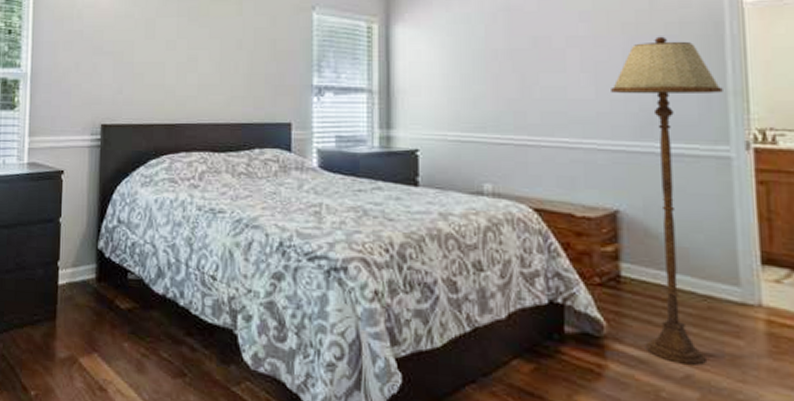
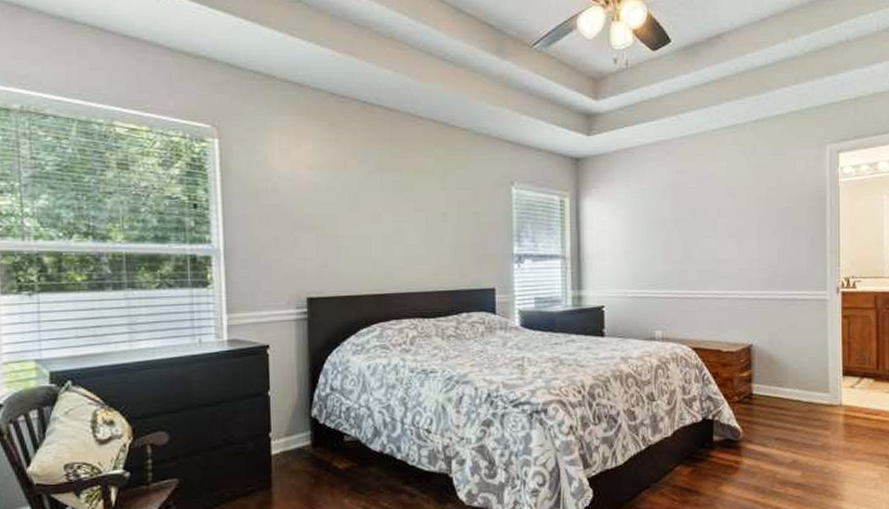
floor lamp: present [611,36,723,365] -> none [749,208,824,453]

